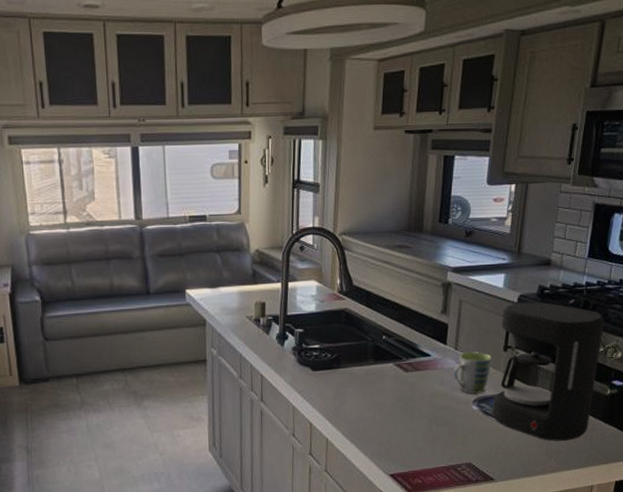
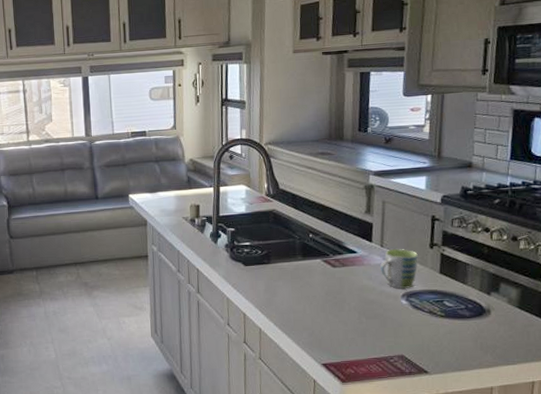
coffee maker: present [492,302,605,441] -> none [422,202,533,336]

